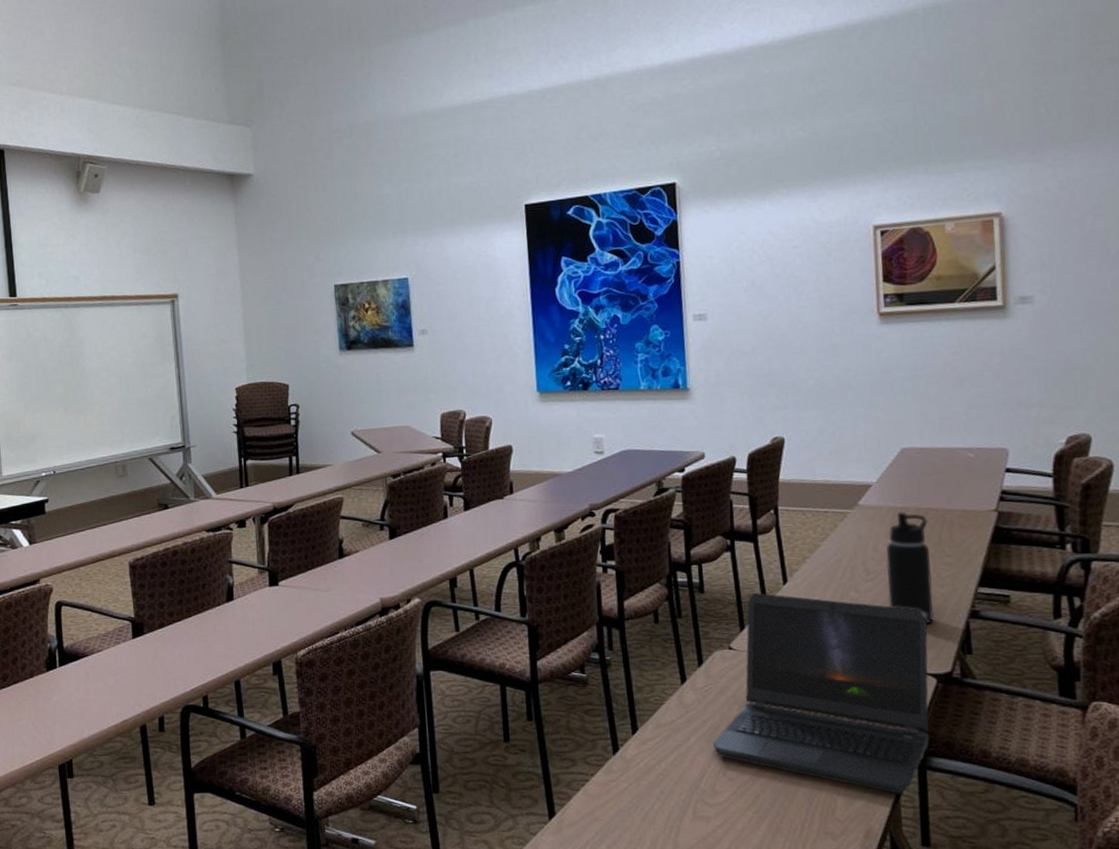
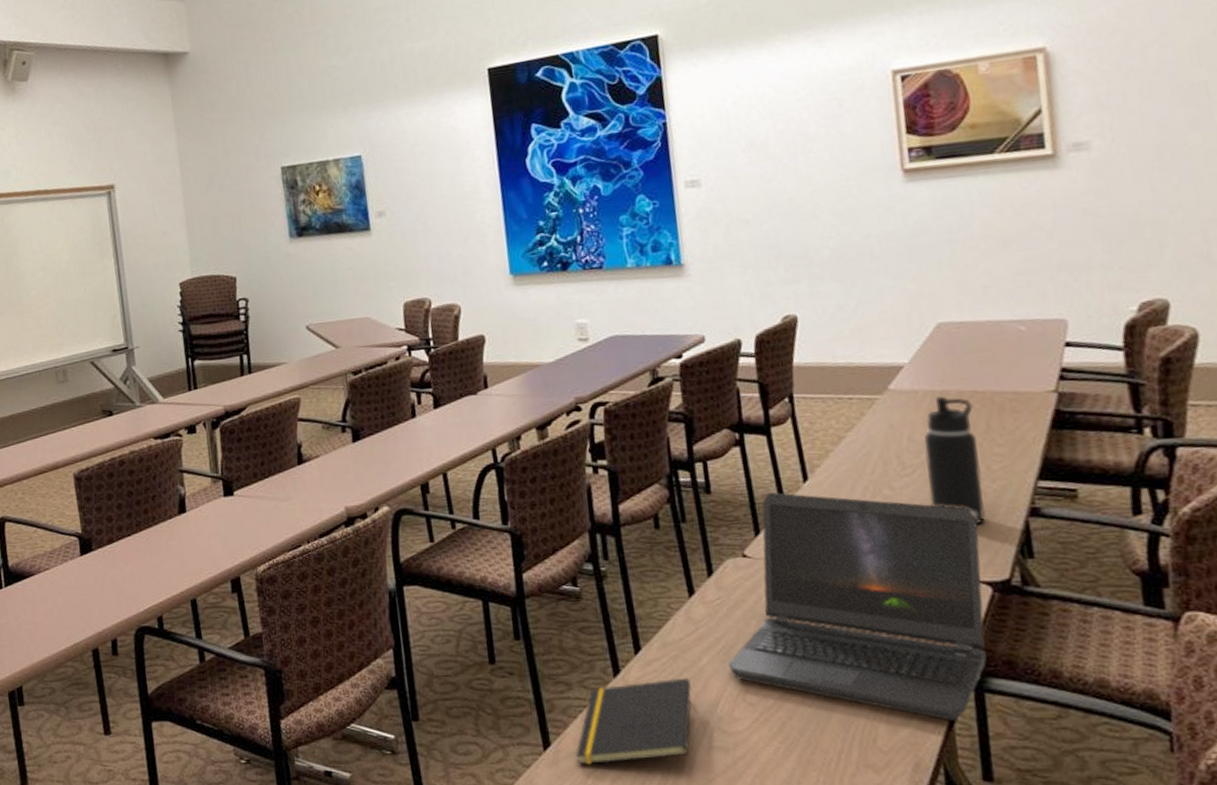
notepad: none [577,755,681,833] -> present [576,677,692,766]

